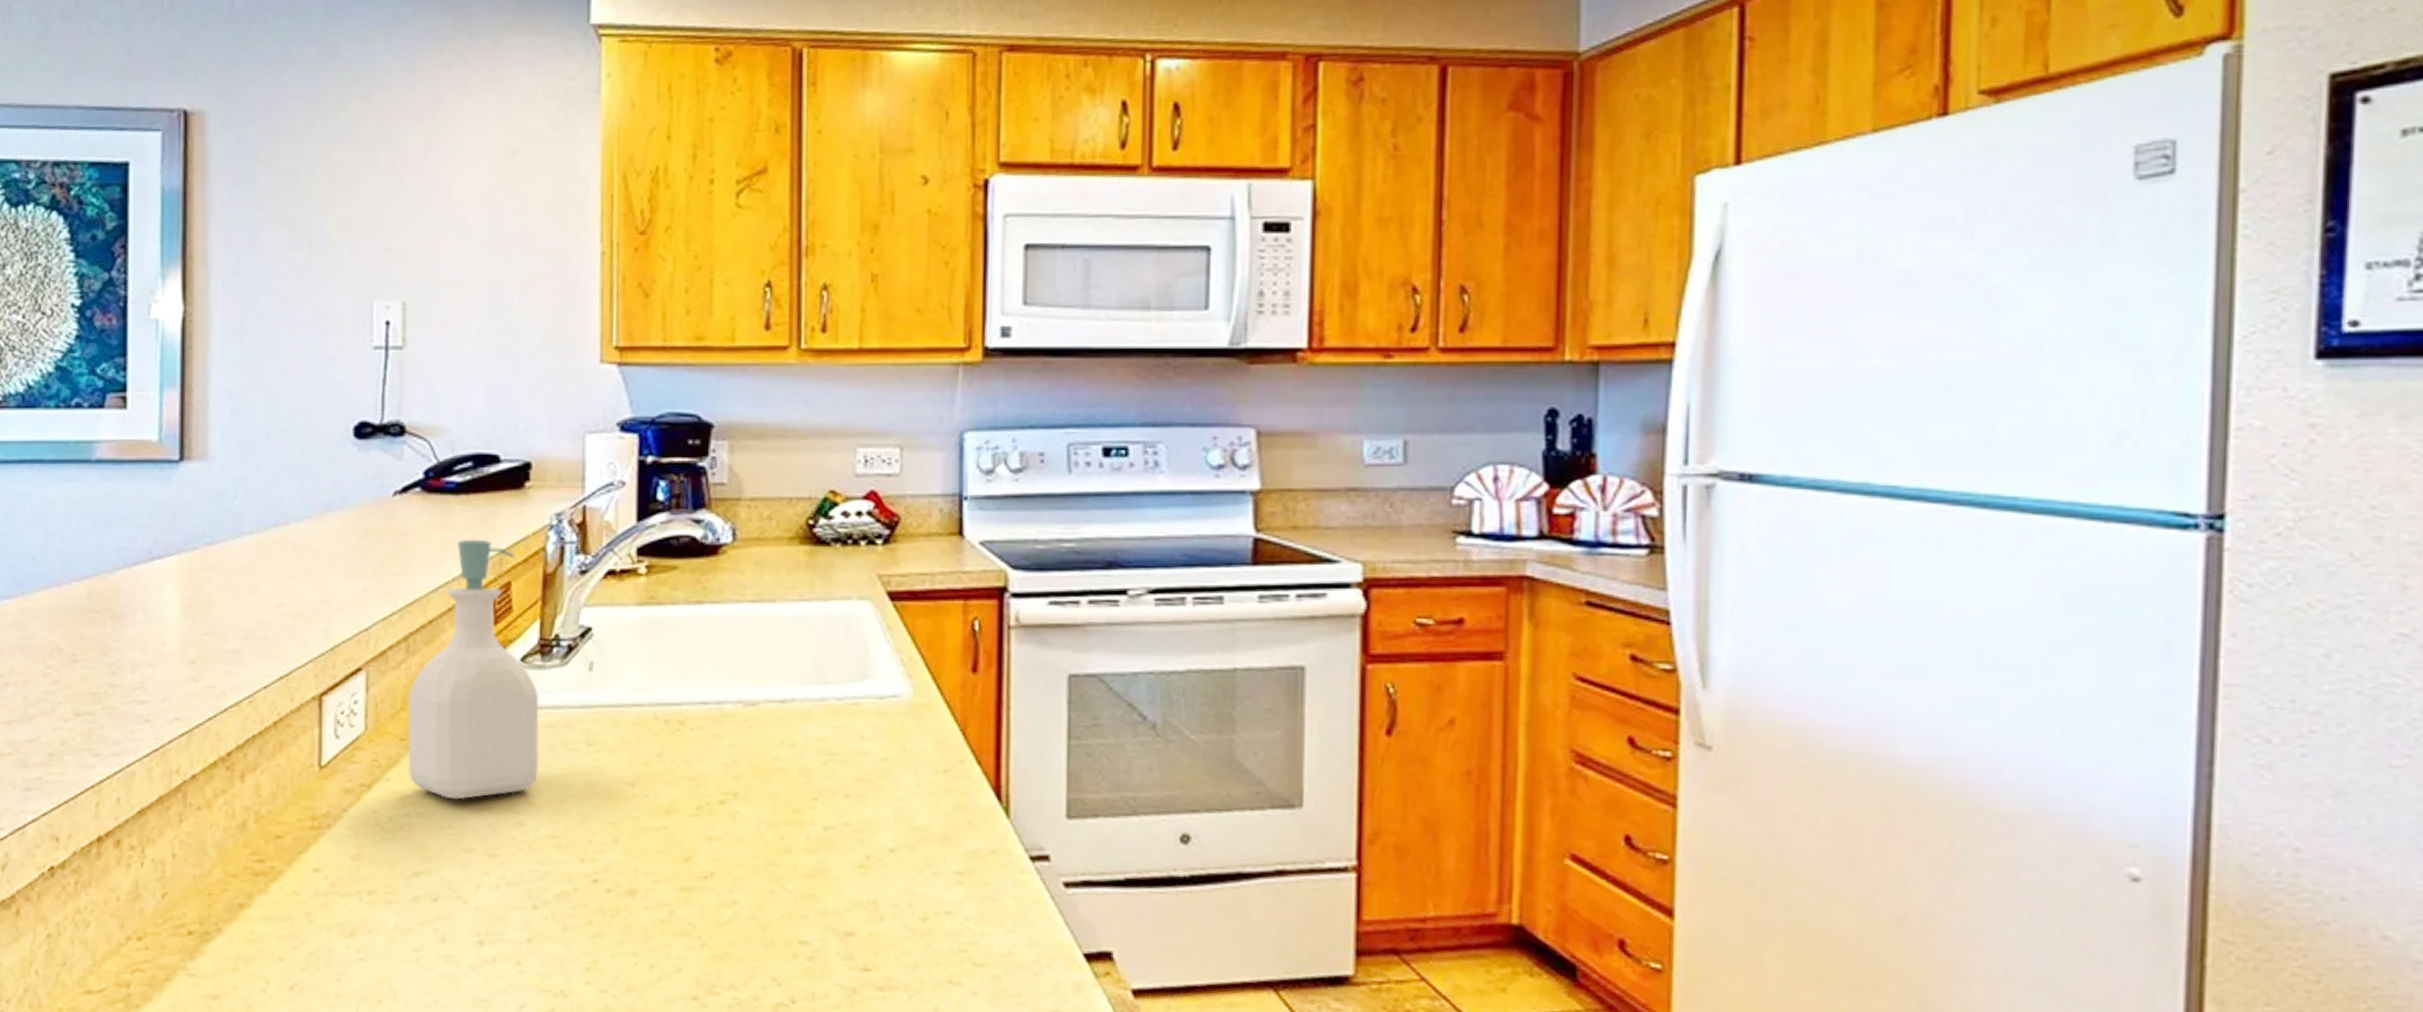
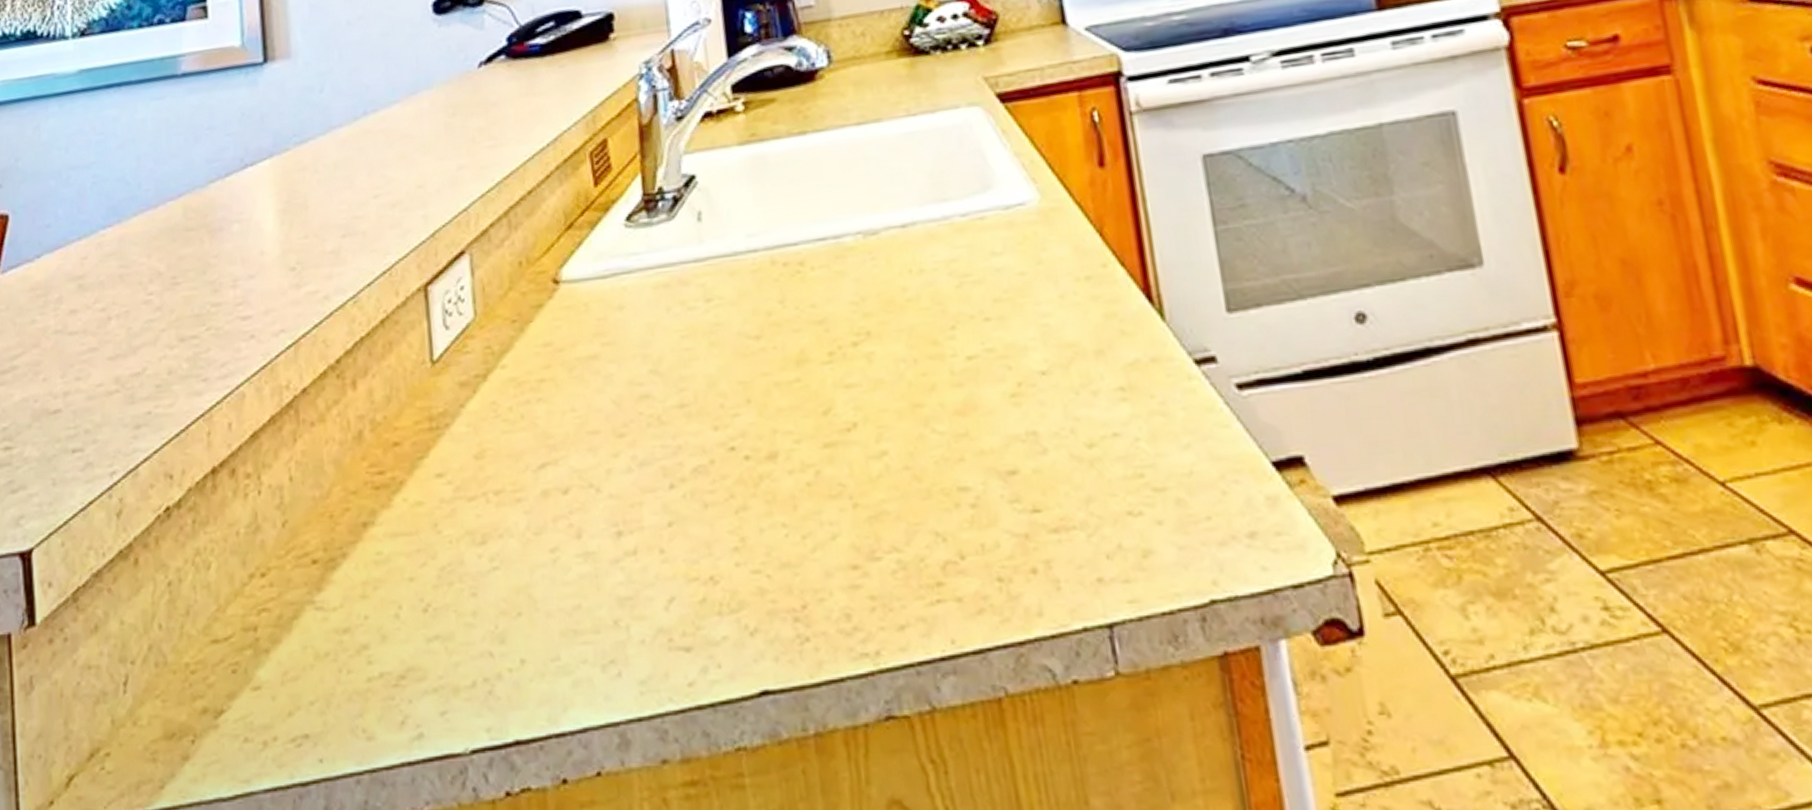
soap bottle: present [407,539,540,800] -> none [514,99,659,379]

